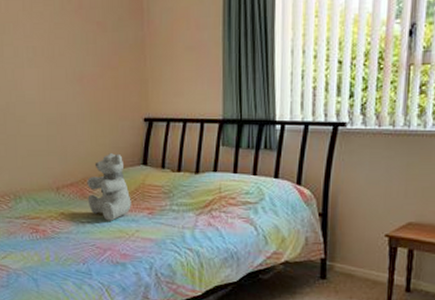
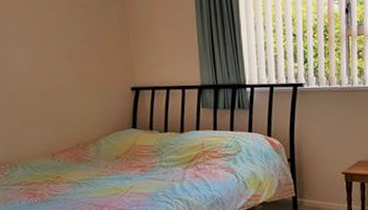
teddy bear: present [87,153,131,221] -> none [81,120,124,181]

